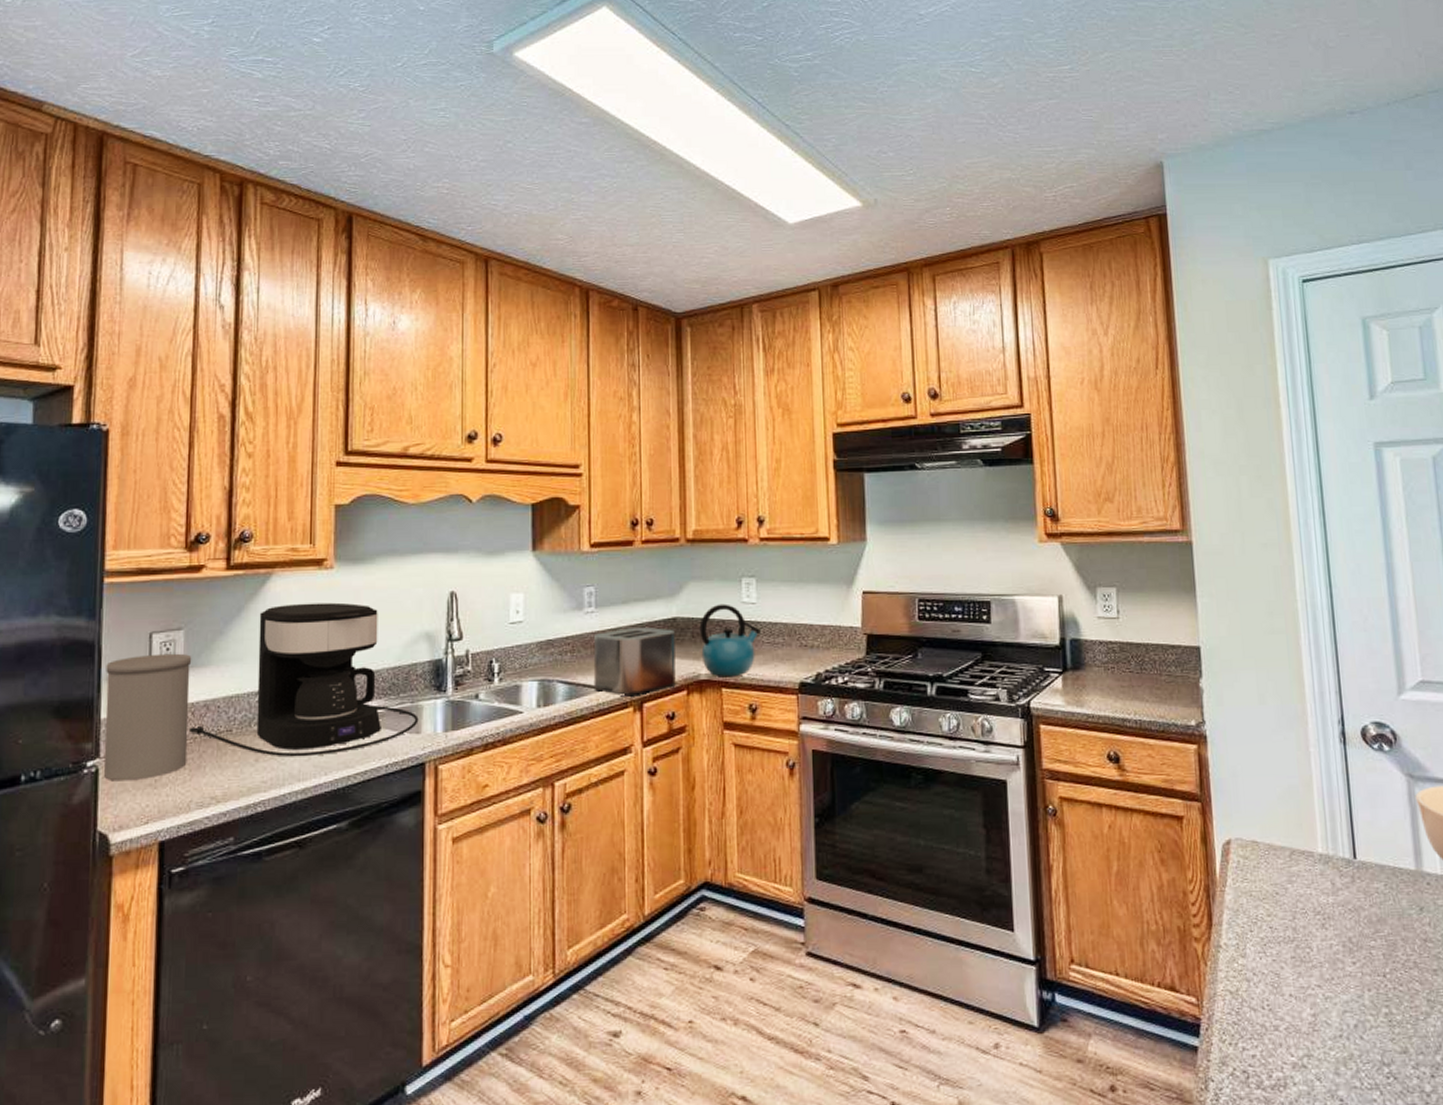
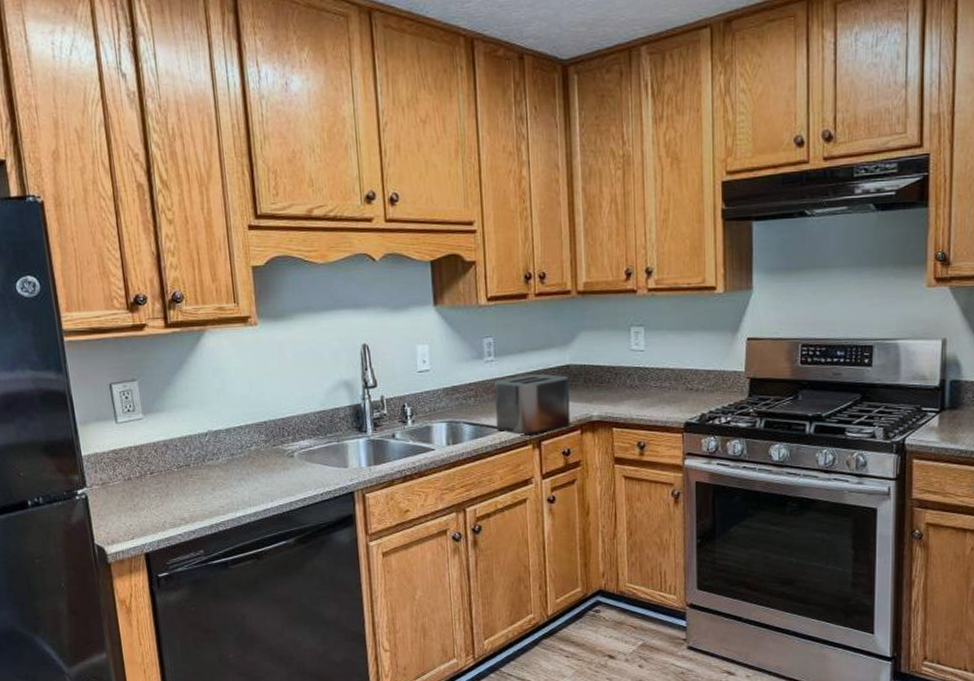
canister: present [103,653,192,782] -> none [78,401,157,506]
coffee maker: present [188,602,419,757] -> none [154,355,345,487]
kettle: present [699,603,762,677] -> none [591,351,650,418]

